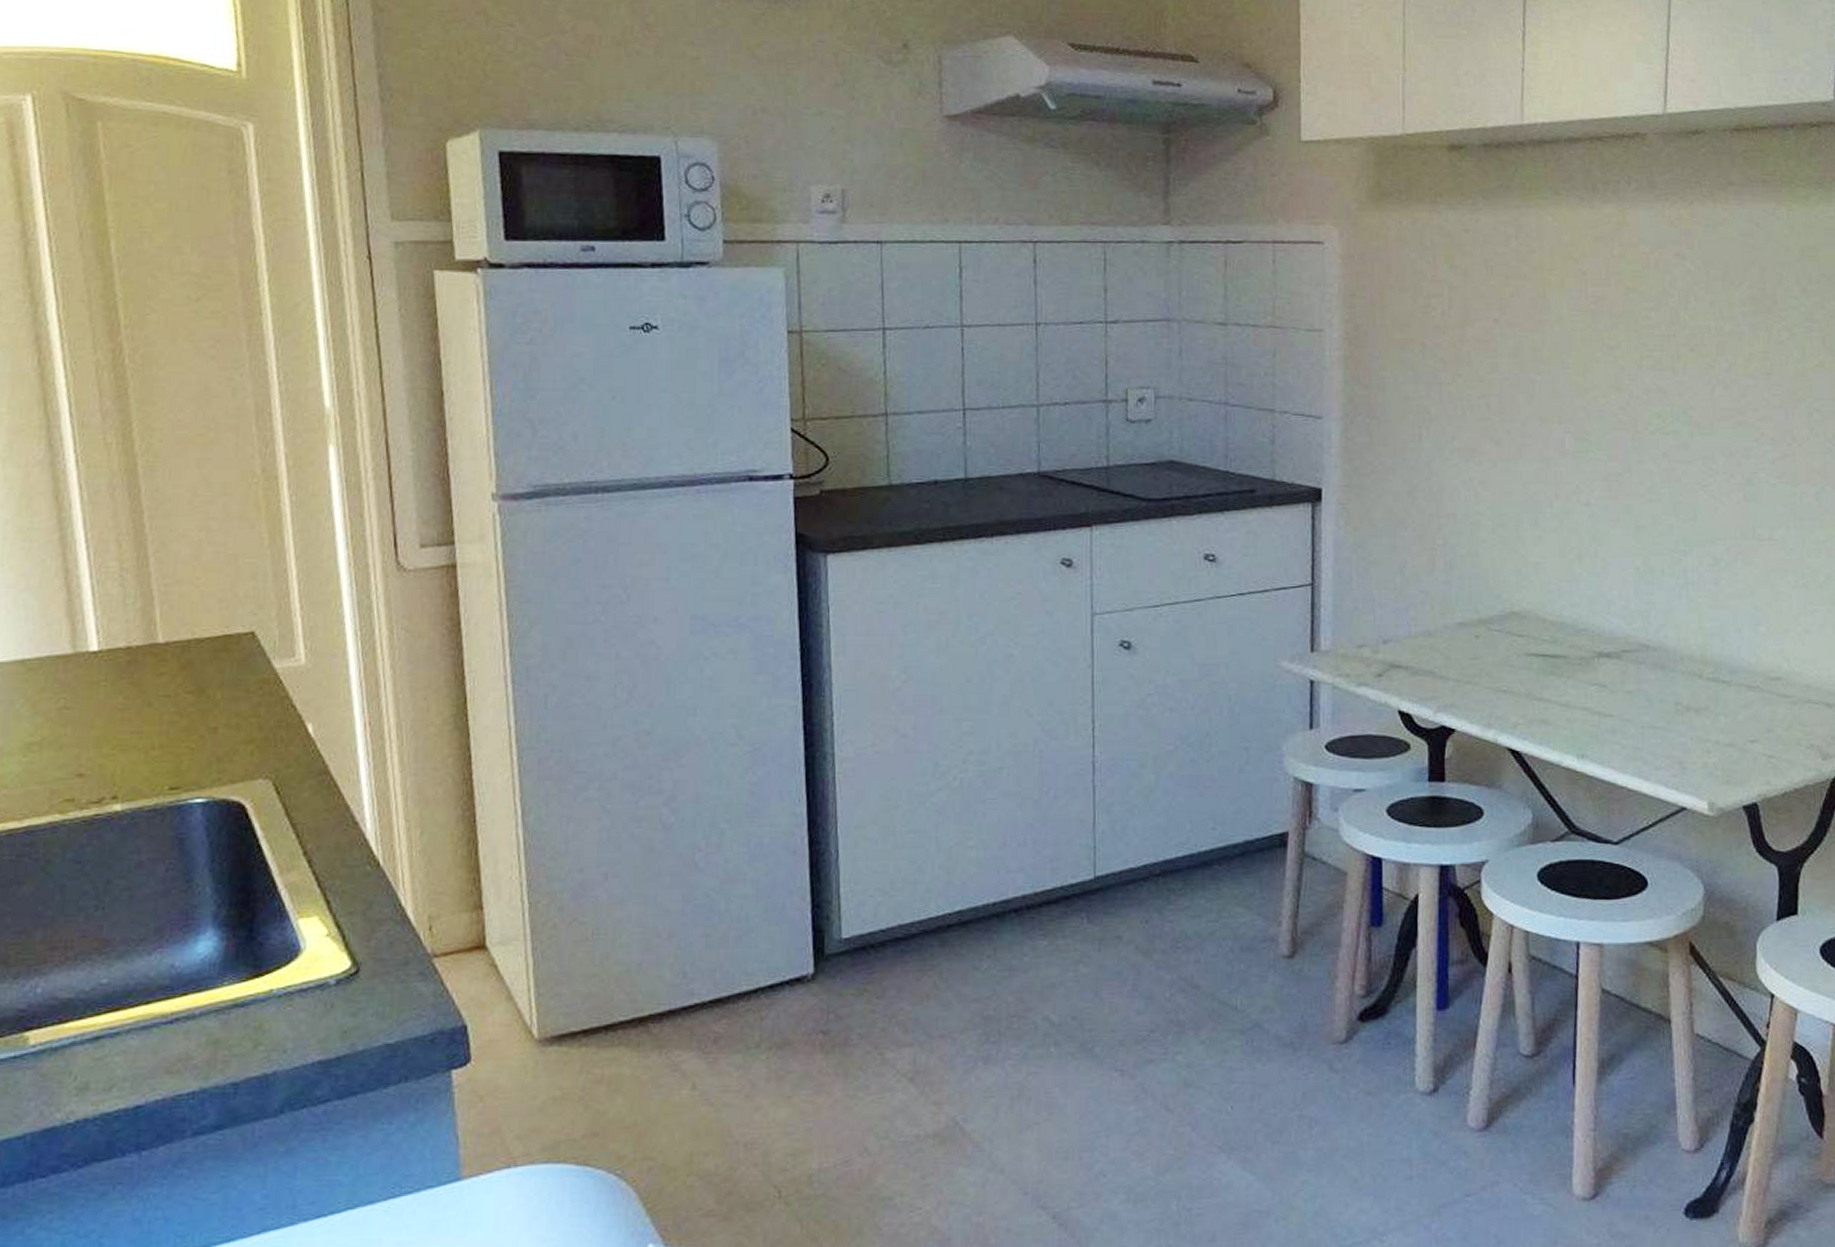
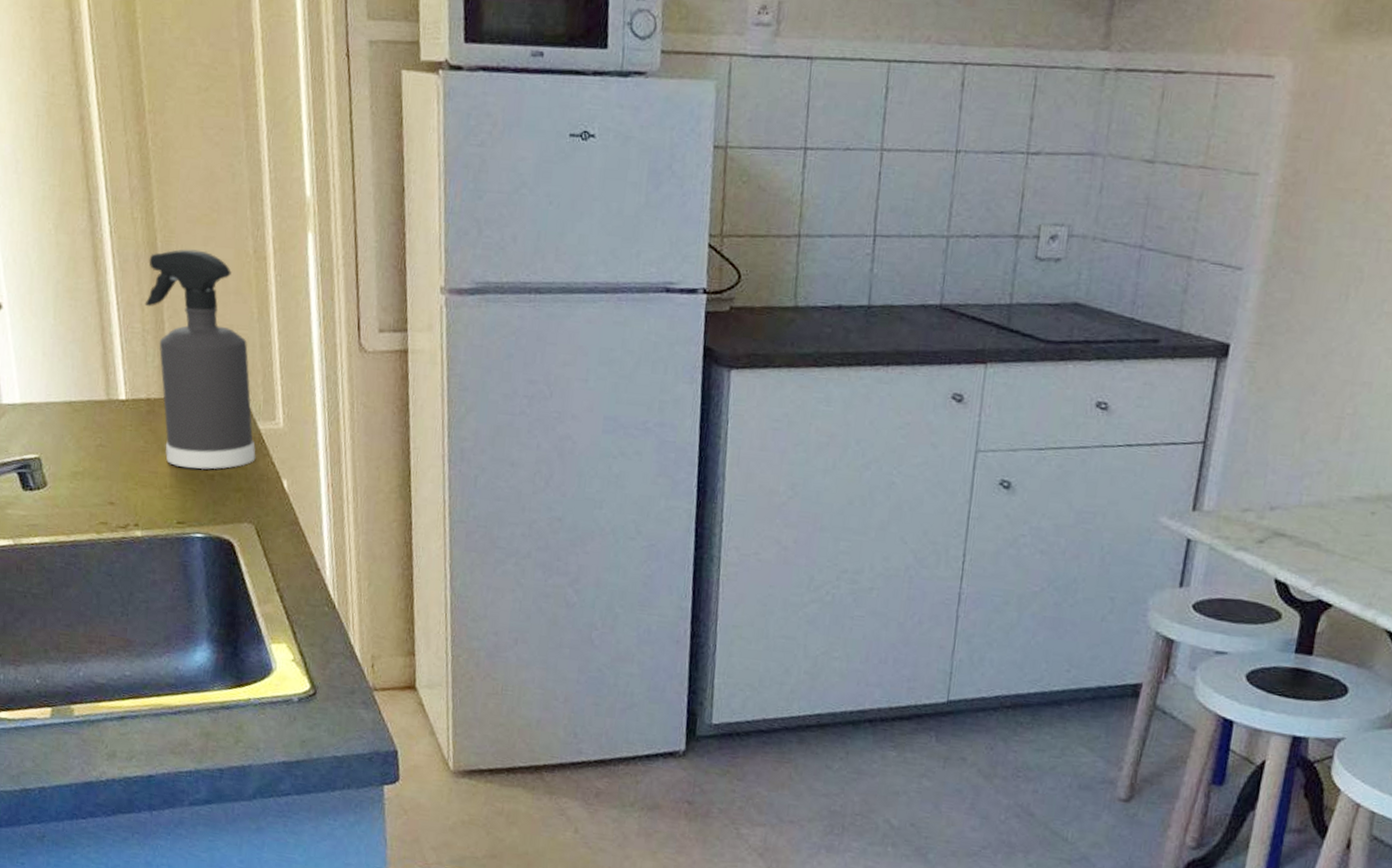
spray bottle: none [122,474,272,722] -> present [144,249,256,470]

